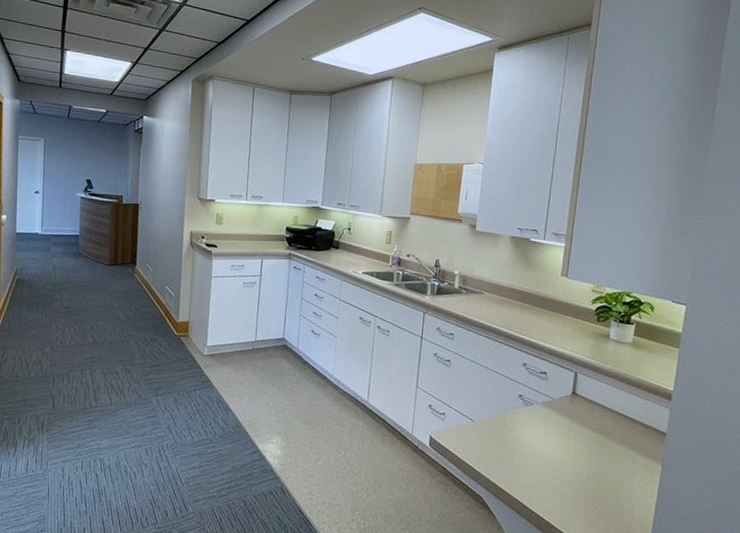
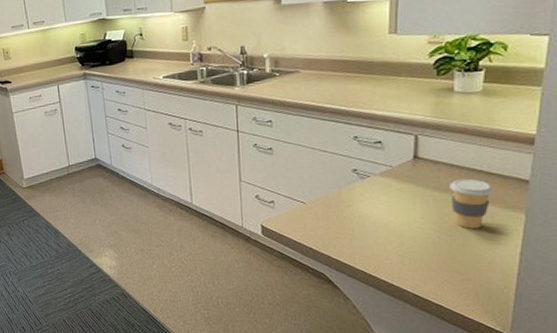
coffee cup: none [601,421,636,473] -> present [450,178,493,229]

